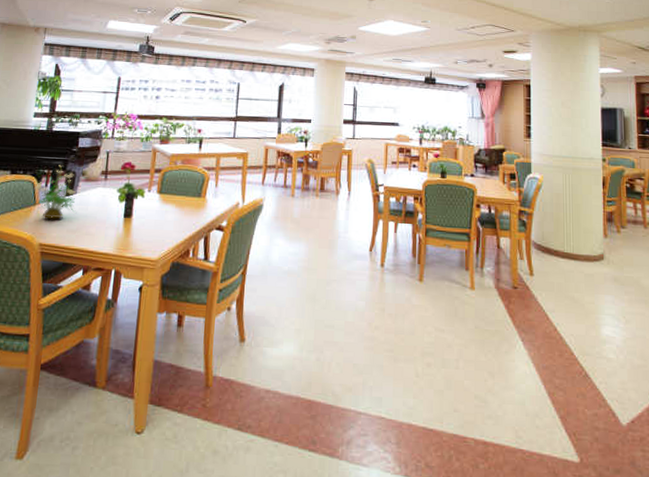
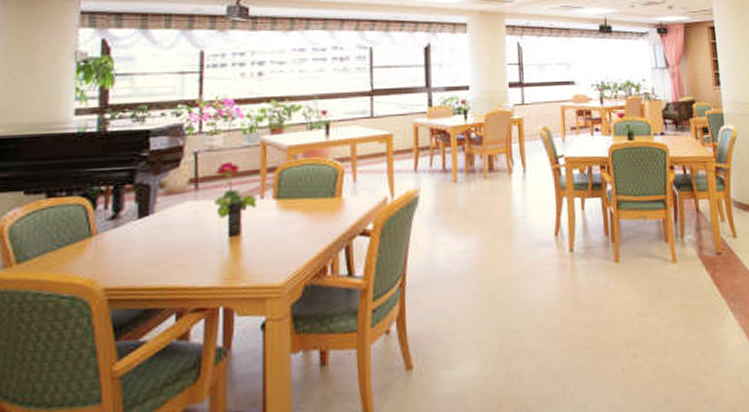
potted plant: present [34,165,77,219] -> none [87,177,156,253]

